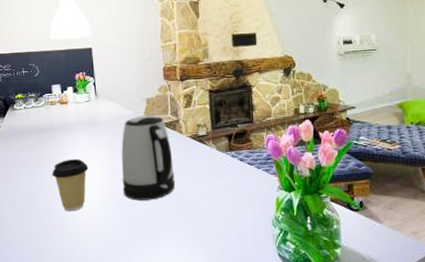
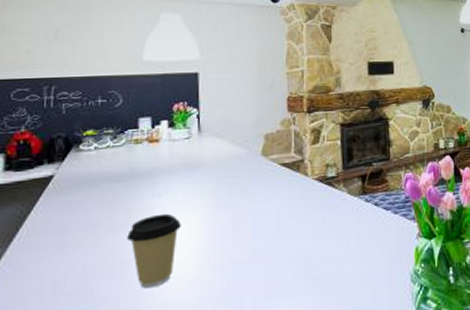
kettle: present [121,115,176,201] -> none [227,154,297,265]

